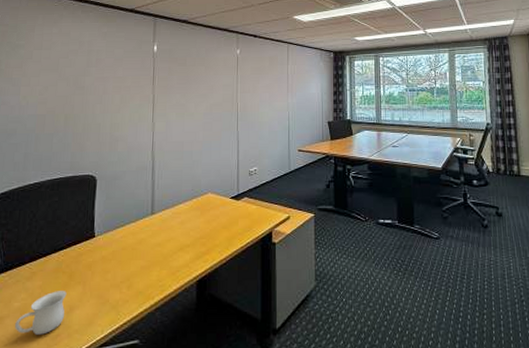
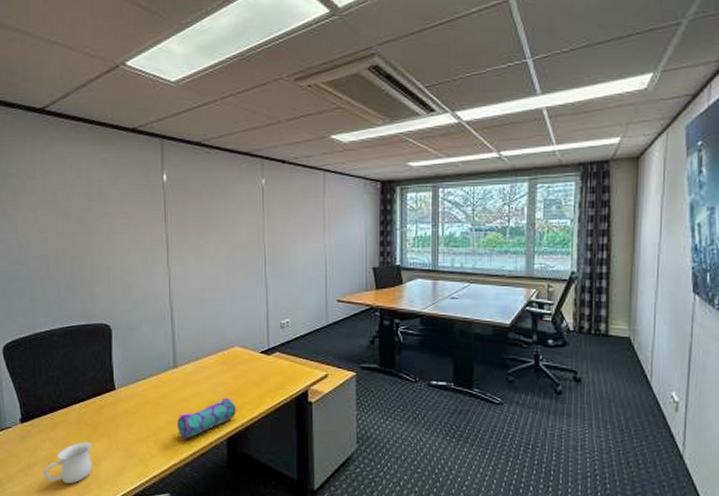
pencil case: none [150,241,207,284] -> present [176,397,236,439]

